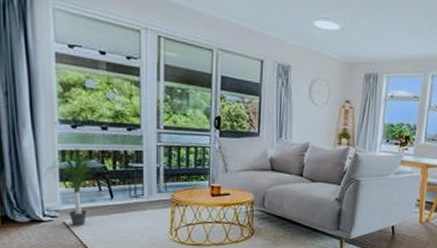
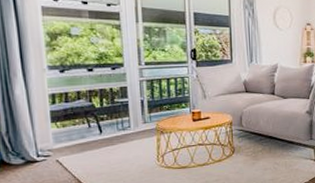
potted plant: present [43,147,106,226] -> none [35,90,94,163]

